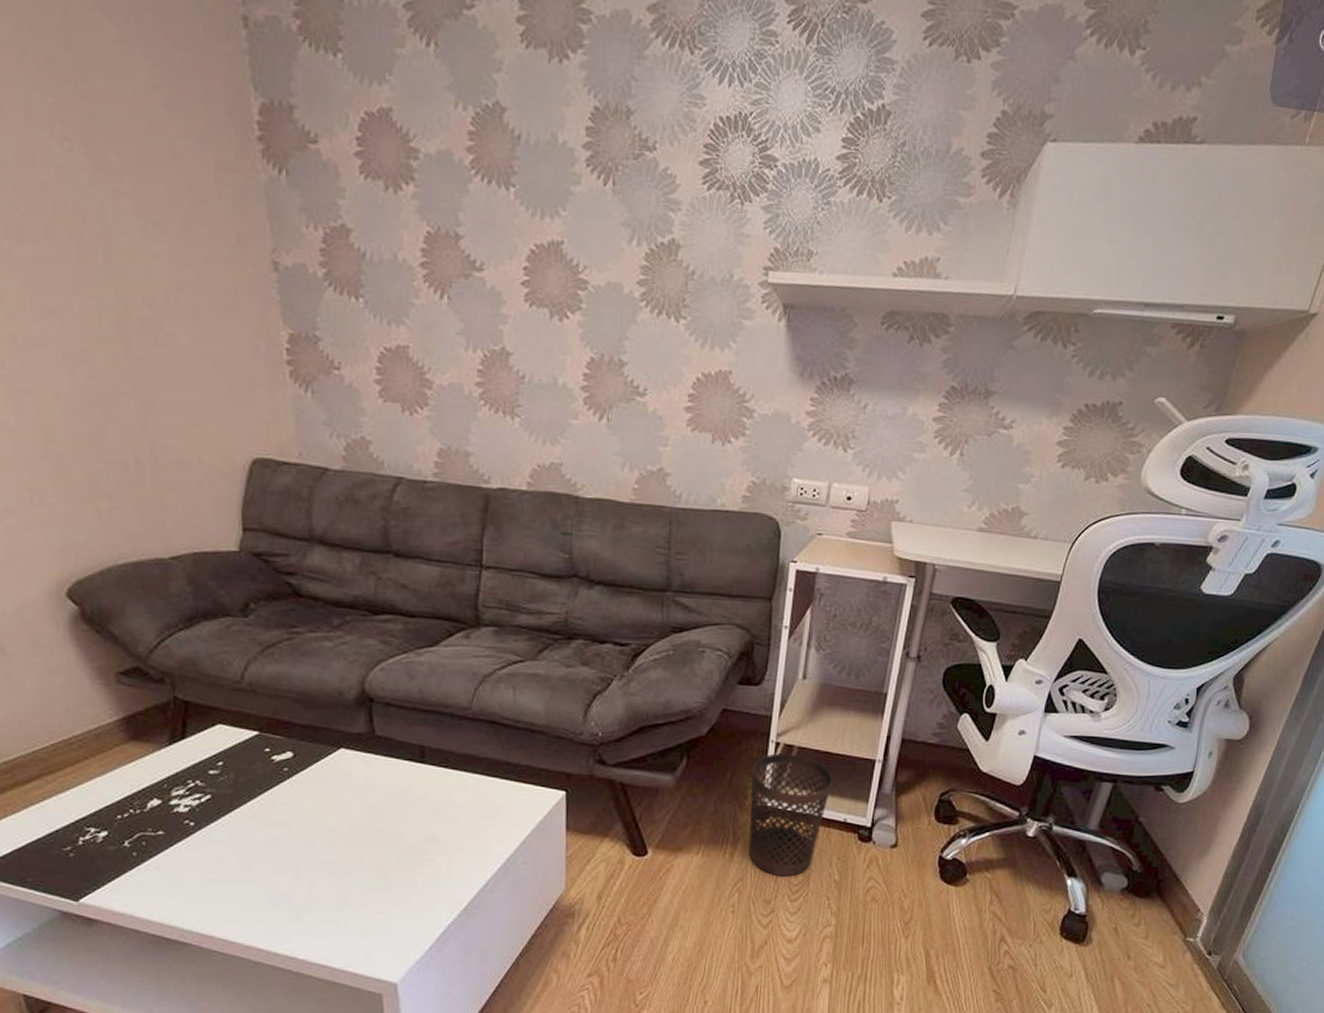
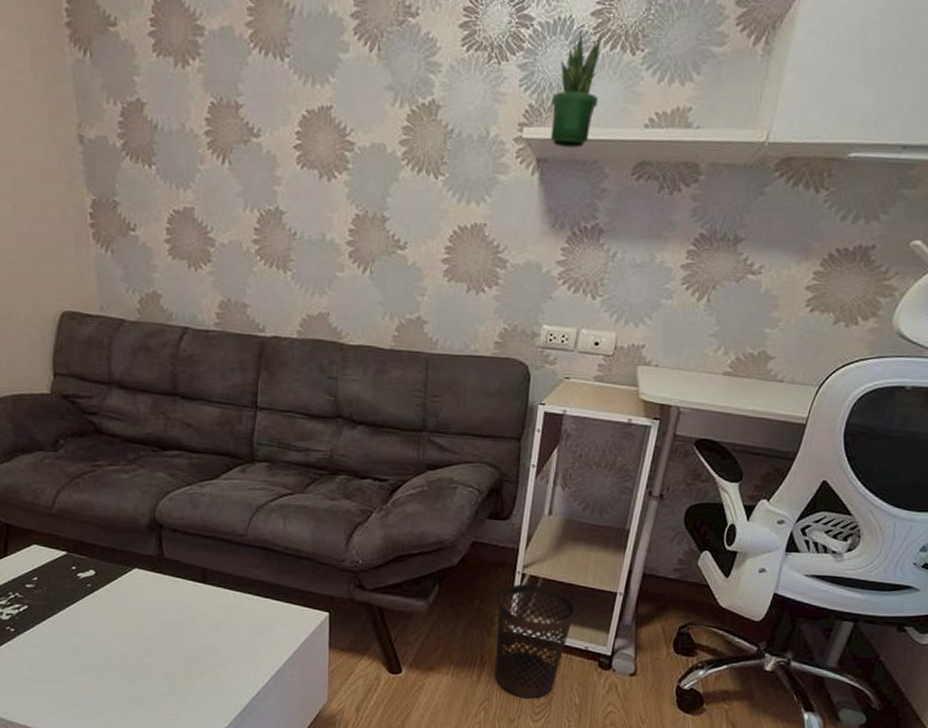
planter: none [796,174,849,295] -> present [550,31,603,148]

